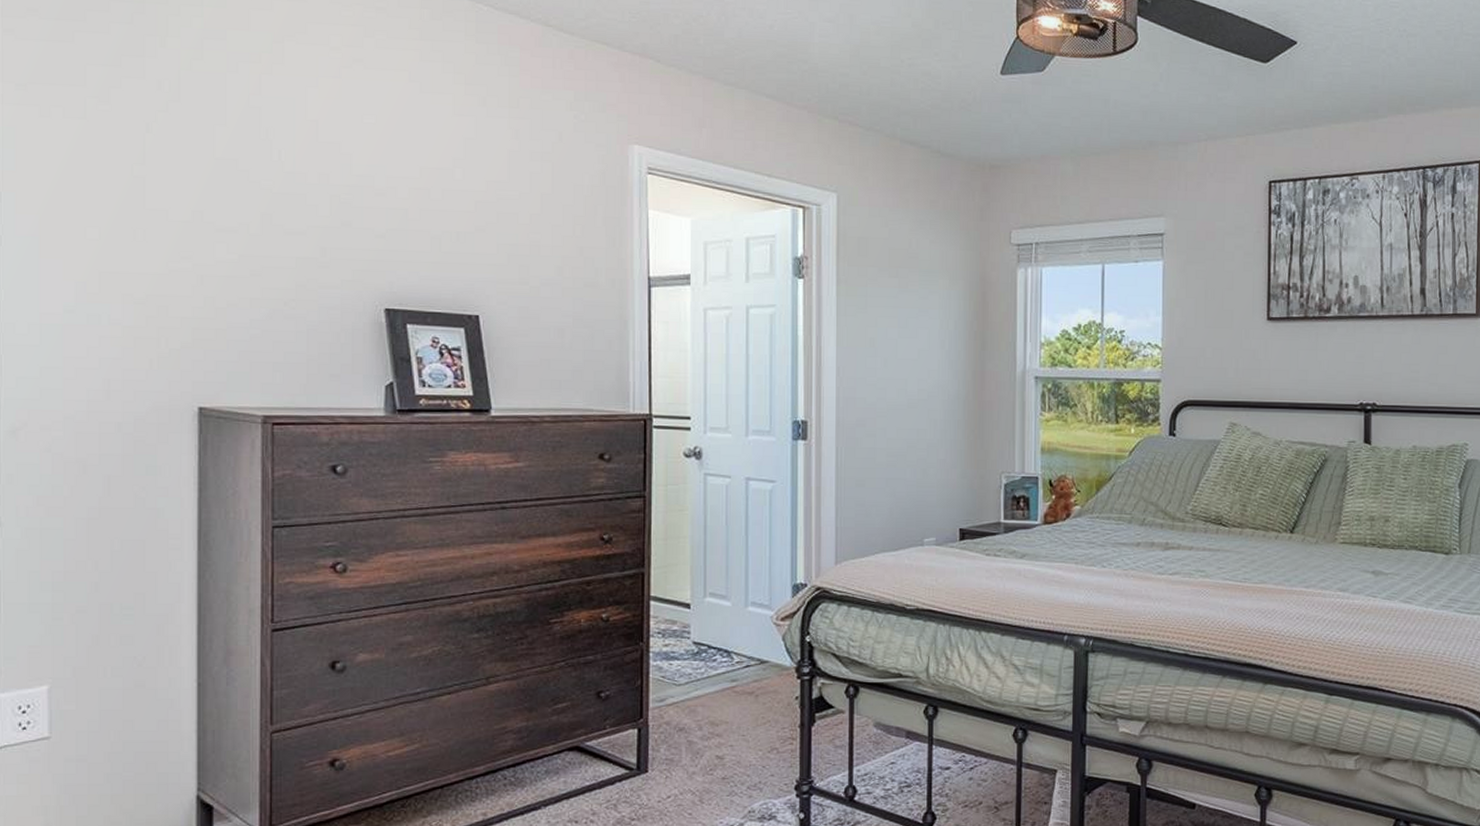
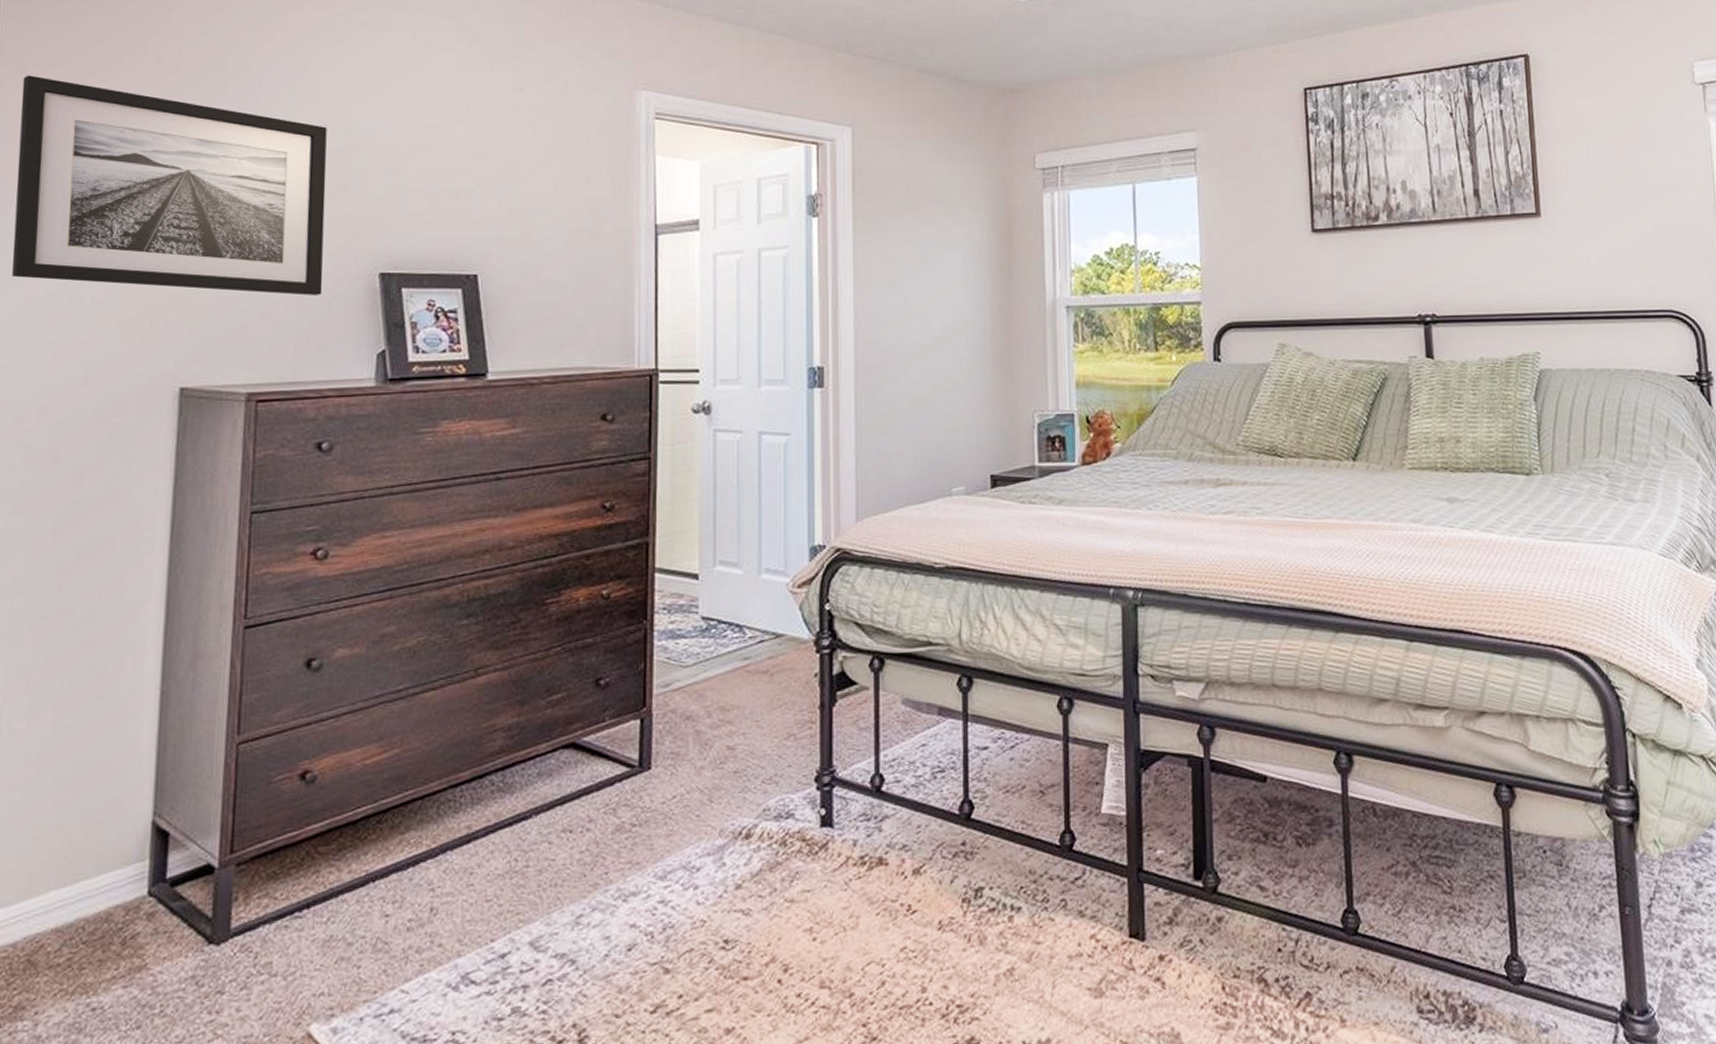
wall art: none [24,92,331,328] -> present [11,75,327,296]

